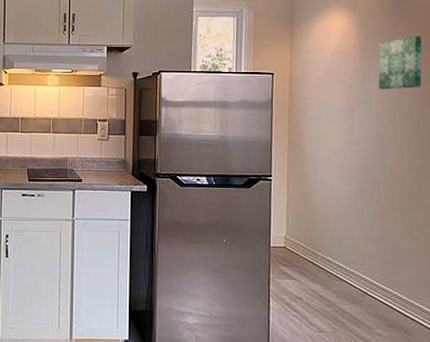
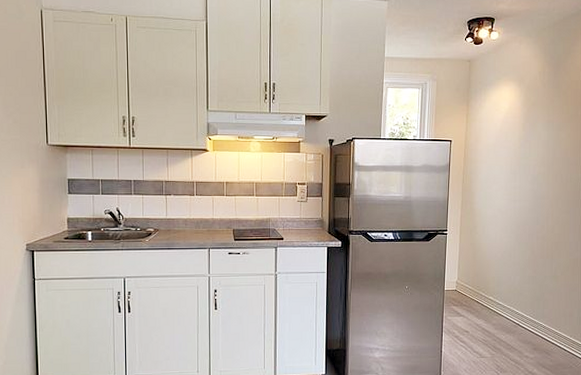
wall art: present [378,36,422,90] -> none [537,108,574,155]

